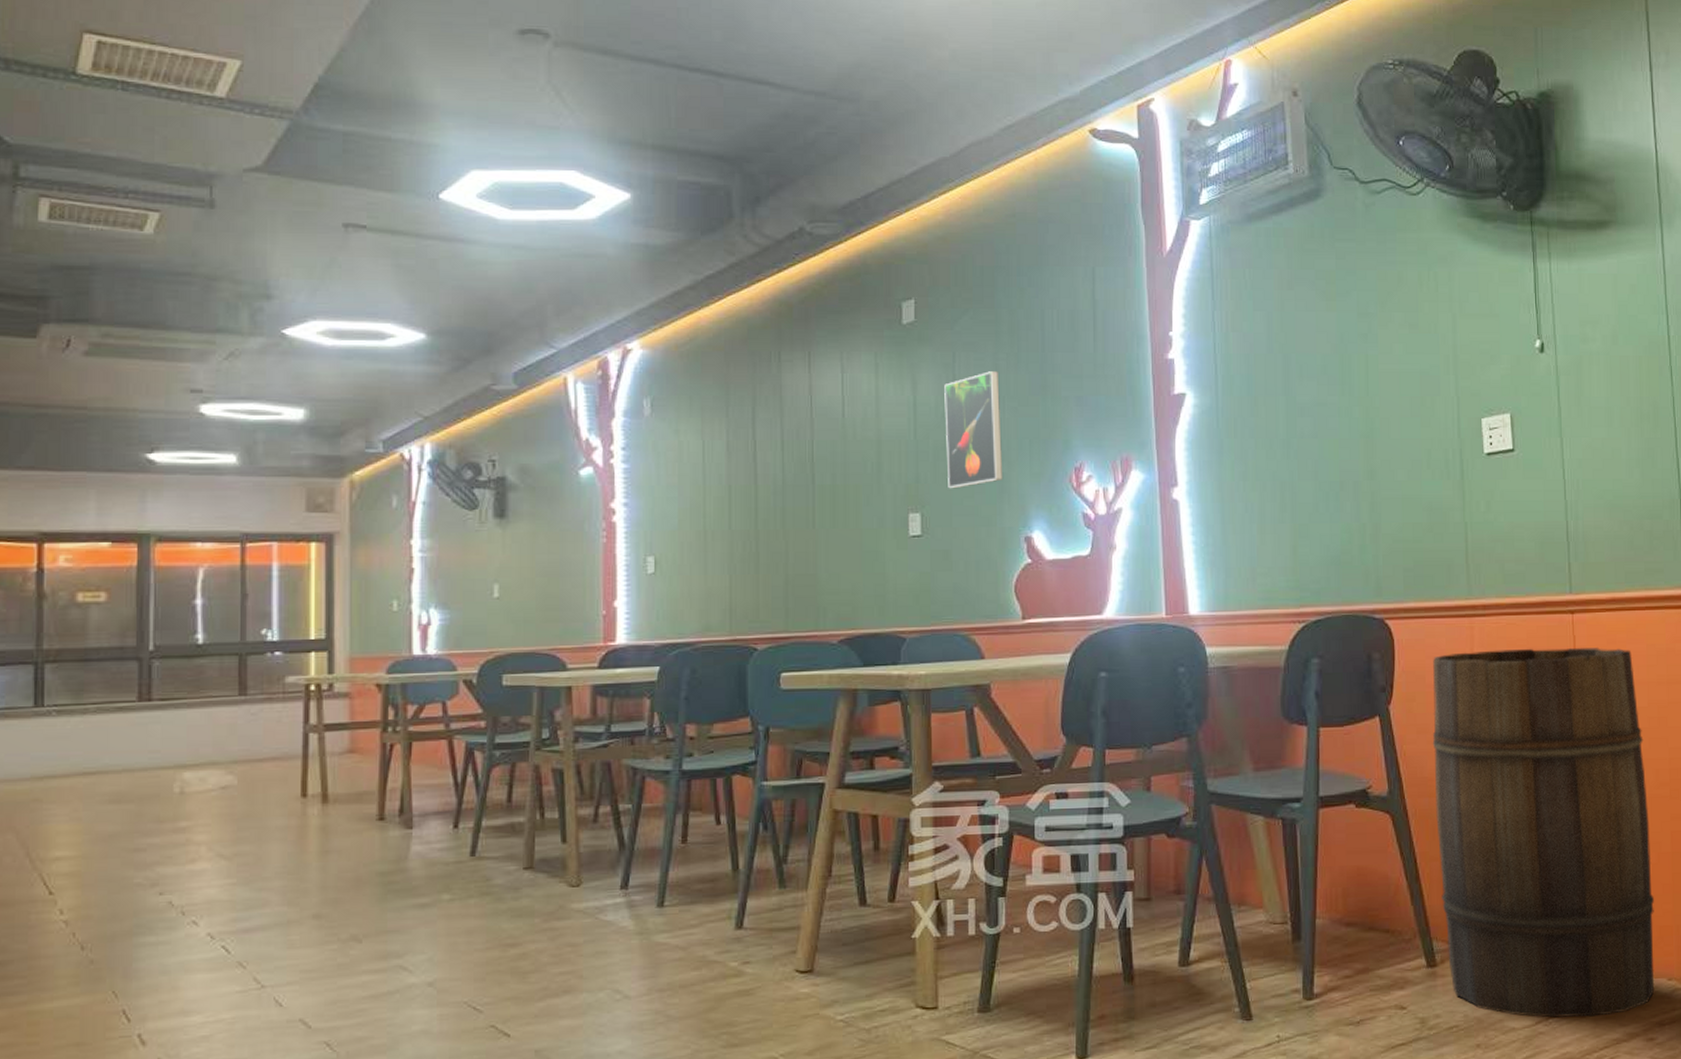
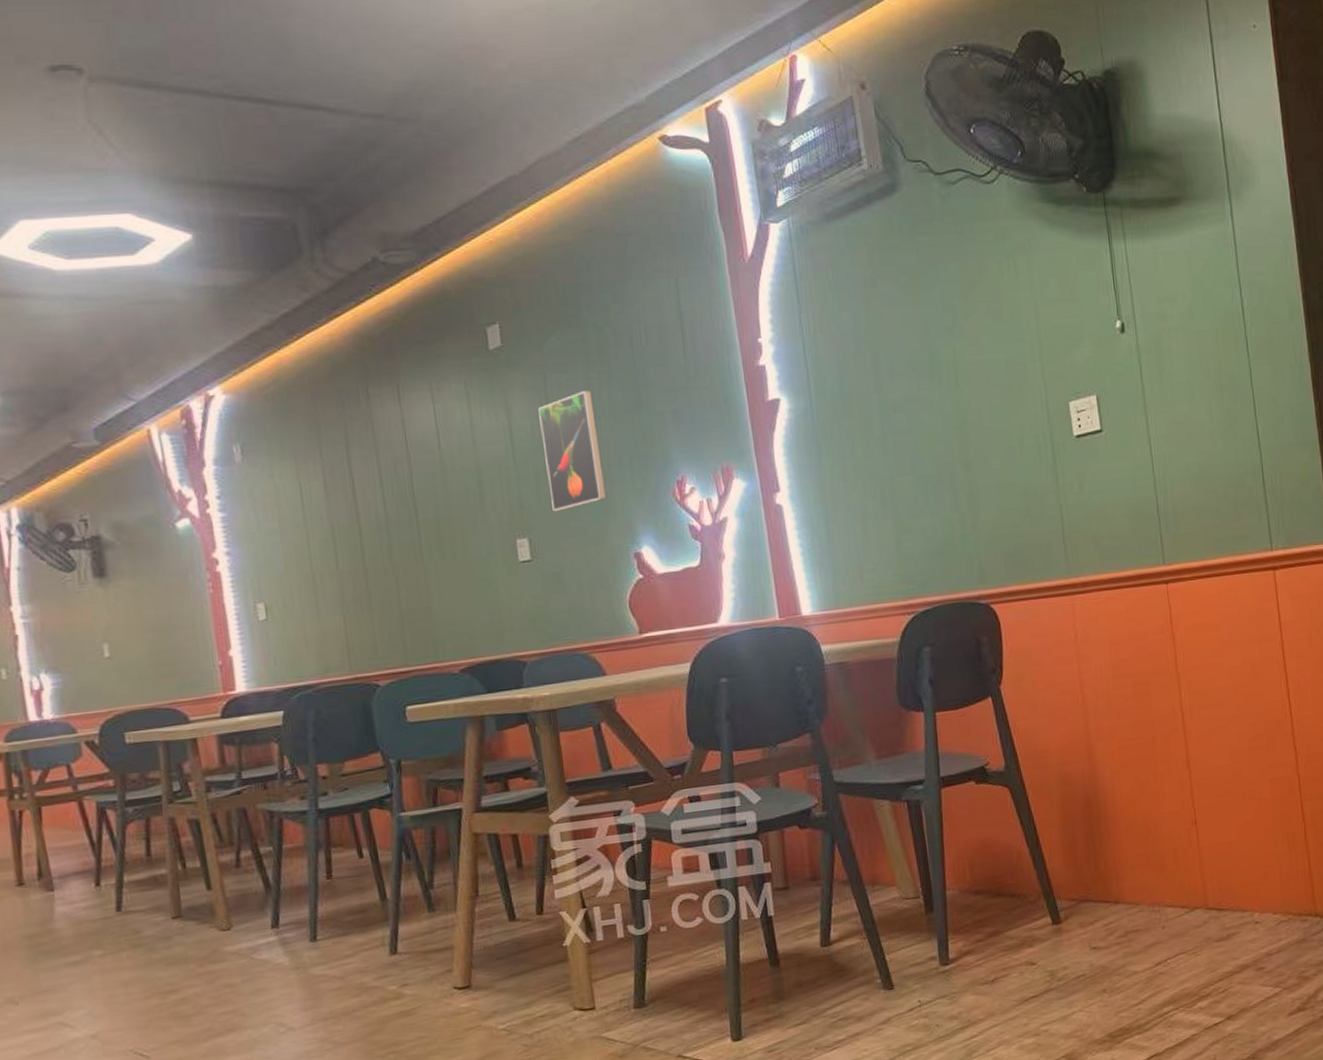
wooden barrel: present [1432,648,1655,1018] -> none [1038,613,1262,960]

